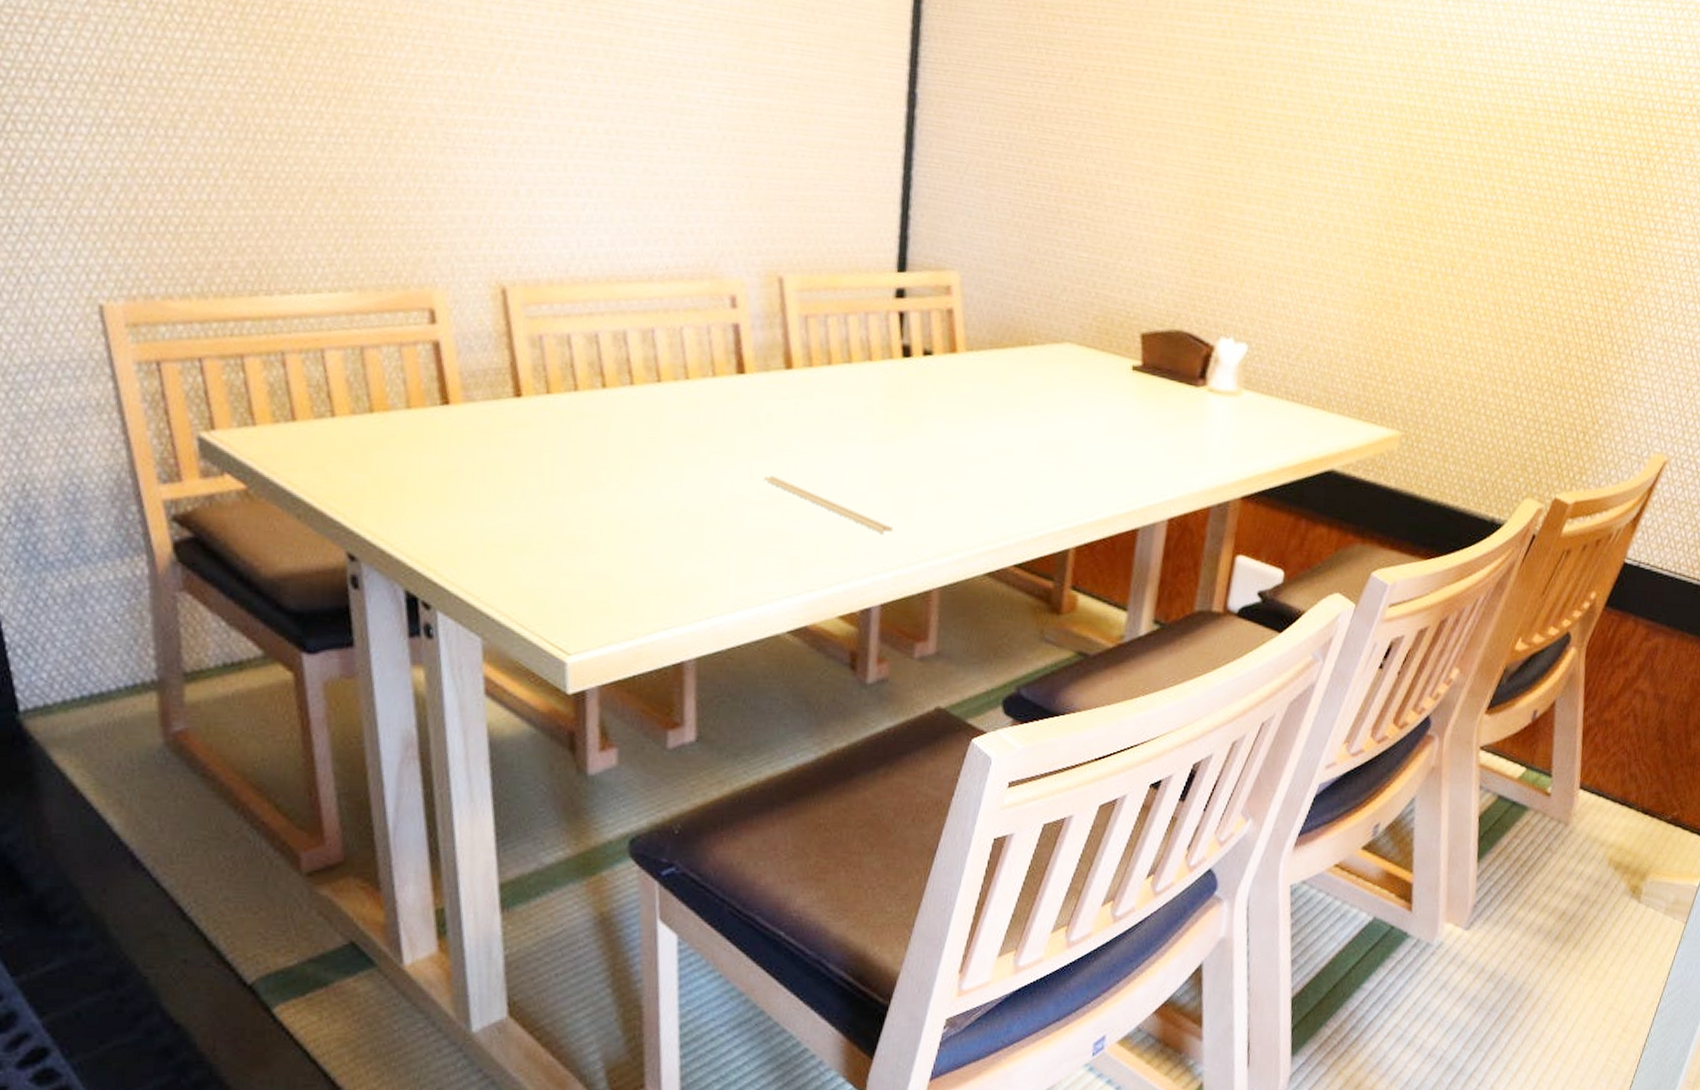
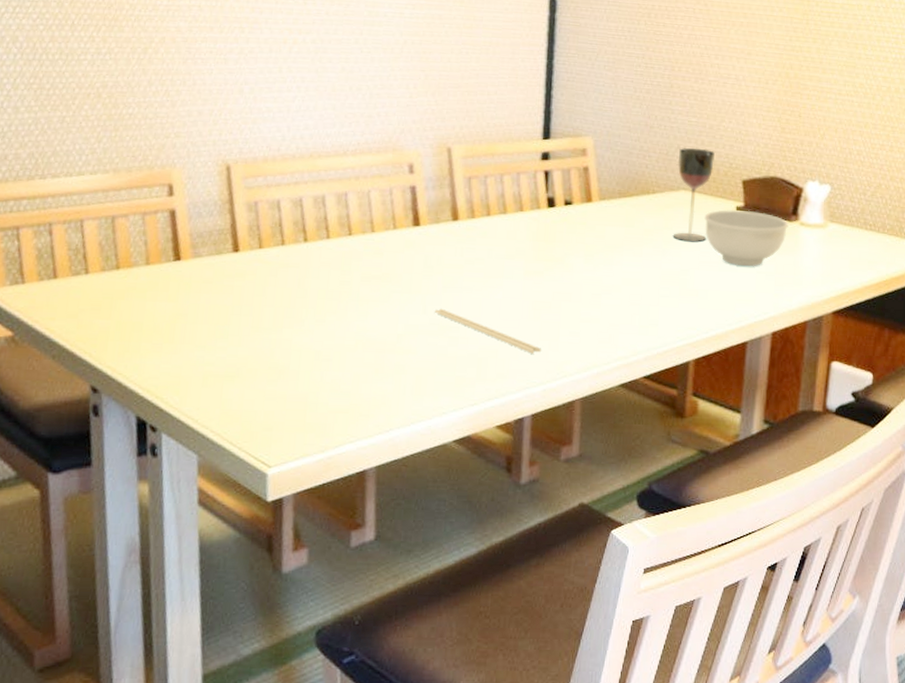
wineglass: none [1054,290,1109,407] -> present [672,148,715,242]
soup bowl: none [1093,369,1195,440] -> present [704,210,789,267]

